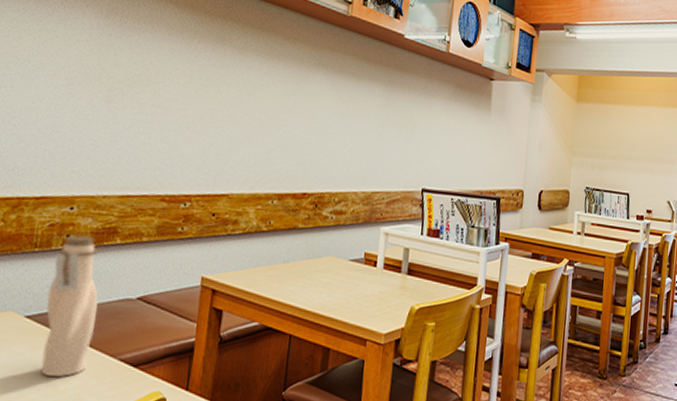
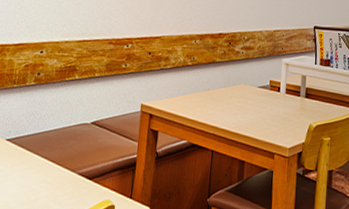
water bottle: present [41,235,99,377] -> none [17,73,62,189]

